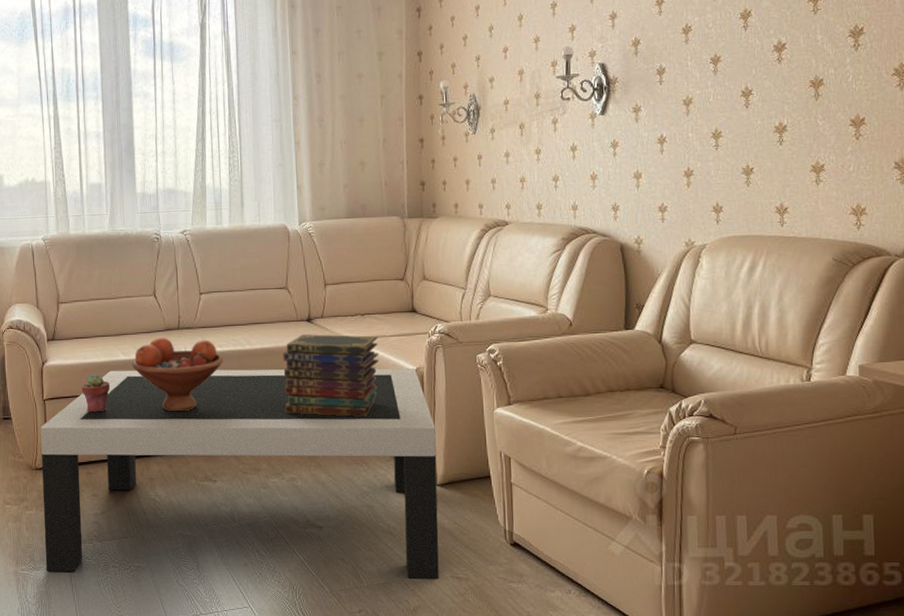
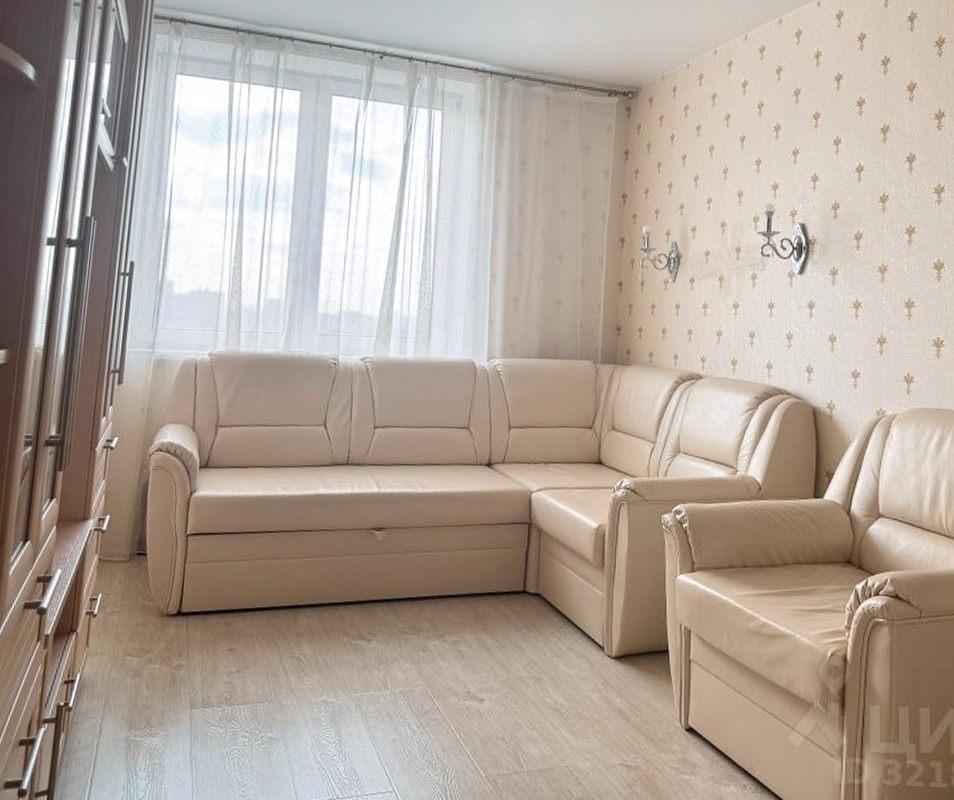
coffee table: present [40,368,439,580] -> none [163,506,614,767]
potted succulent: present [81,374,111,412] -> none [231,509,264,553]
fruit bowl: present [131,336,223,412] -> none [290,472,393,558]
book stack: present [283,334,379,418] -> none [454,480,560,577]

